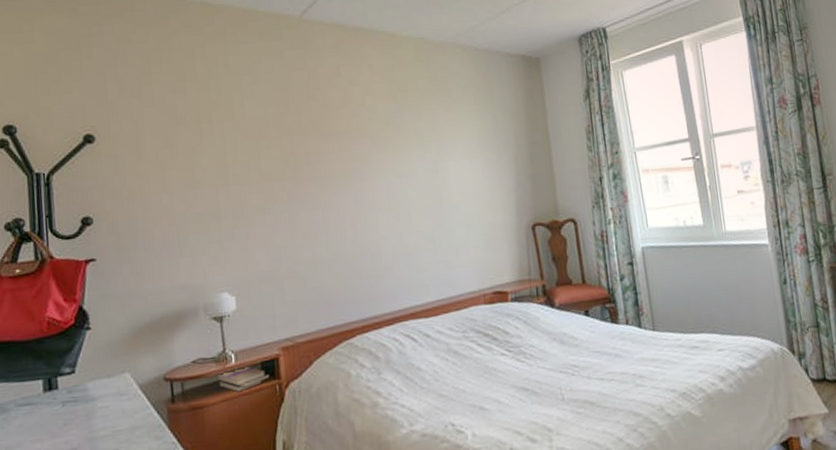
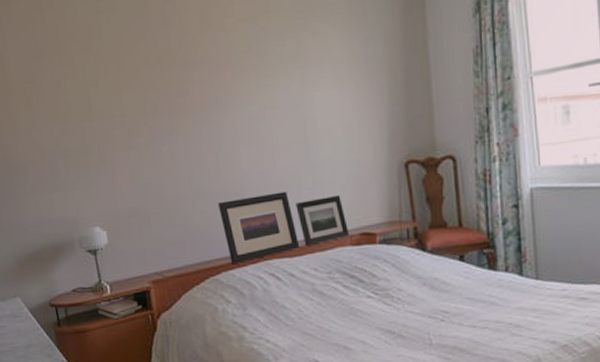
picture frame: none [354,253,436,326] -> present [217,191,300,264]
picture frame: none [431,256,482,306] -> present [295,195,349,246]

